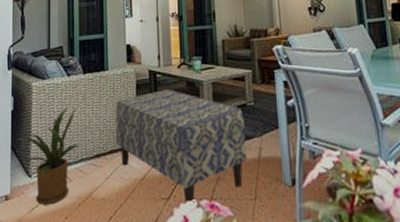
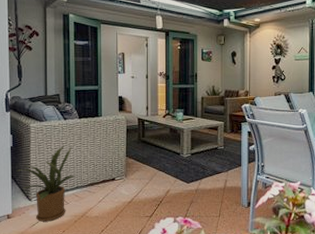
bench: present [115,88,247,204] -> none [108,134,215,220]

